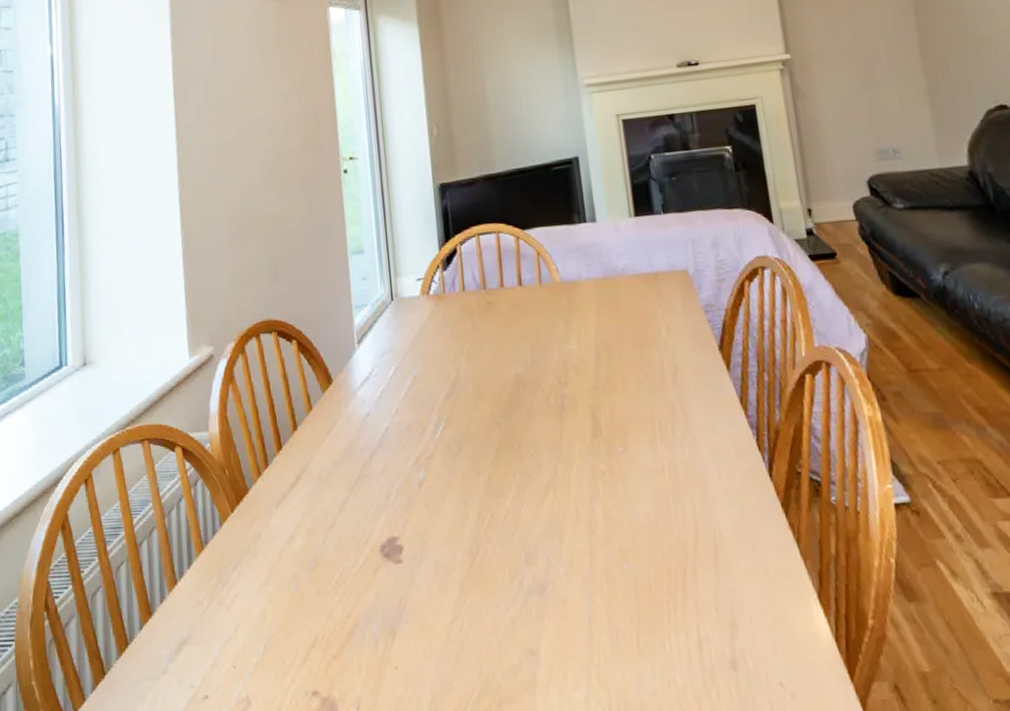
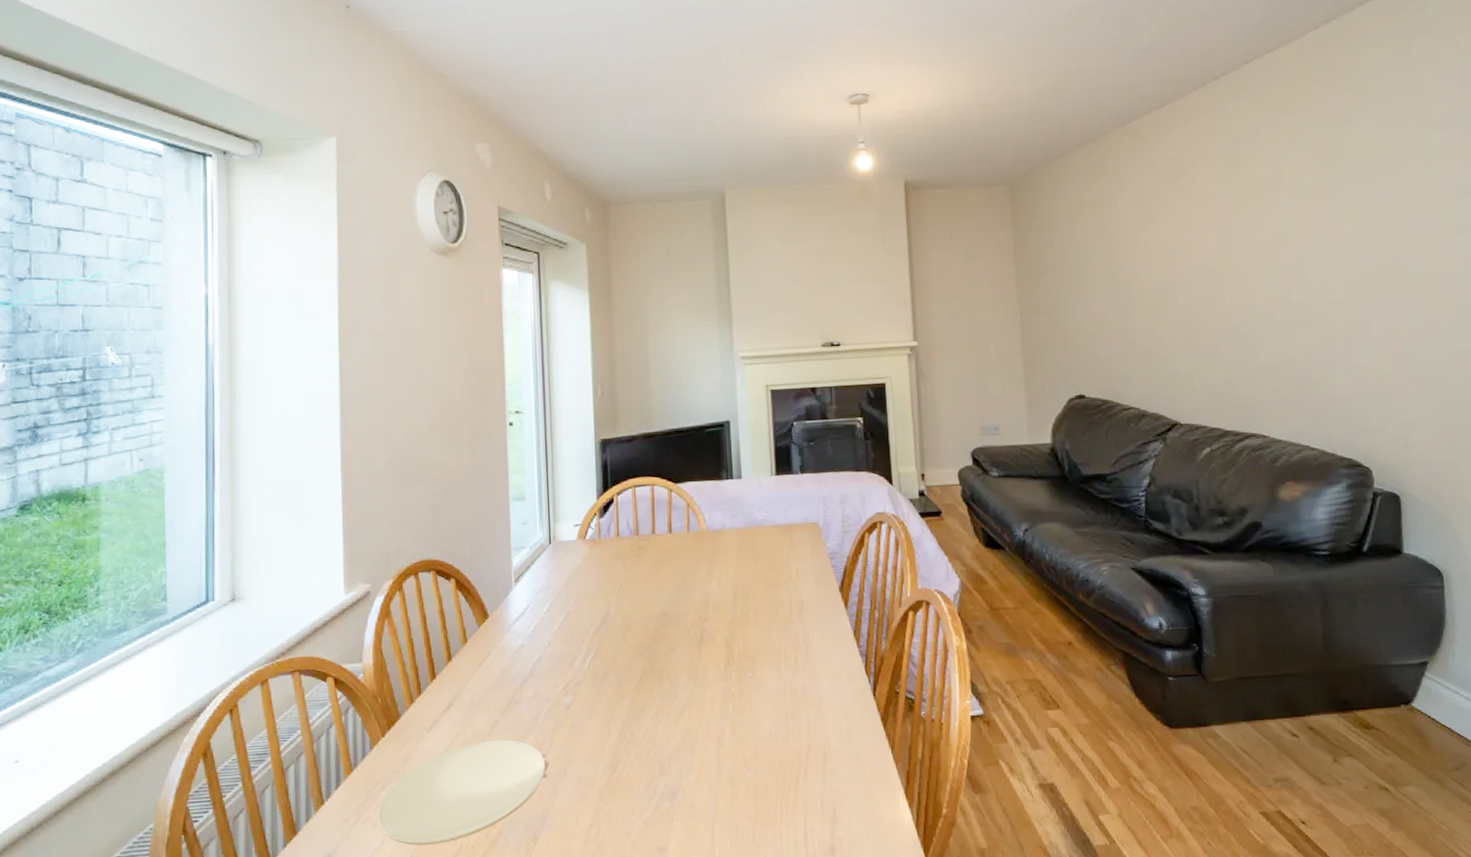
plate: none [229,519,401,634] -> present [377,739,546,846]

